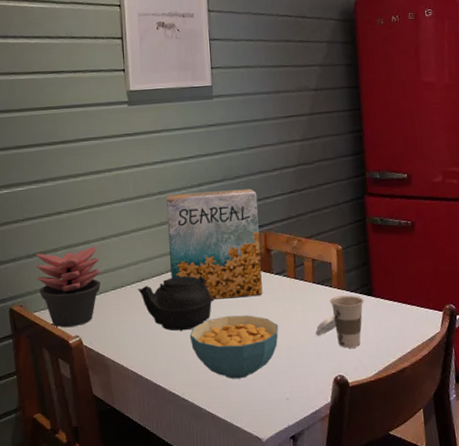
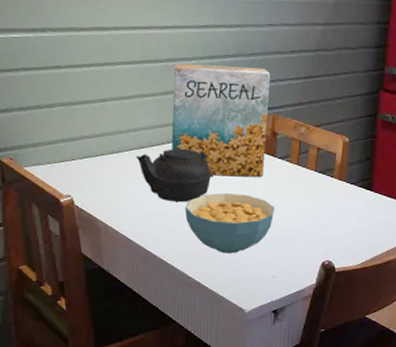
succulent plant: present [36,246,101,328] -> none [29,106,98,186]
cup: present [315,295,364,348] -> none [310,186,362,237]

